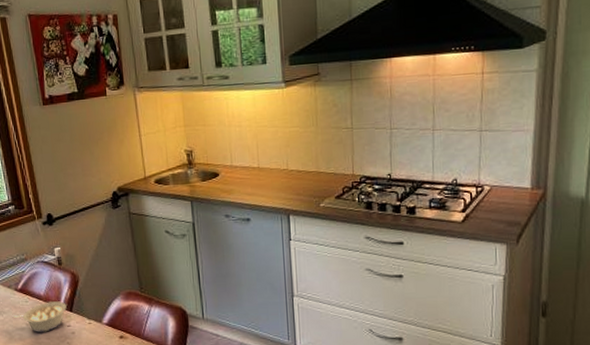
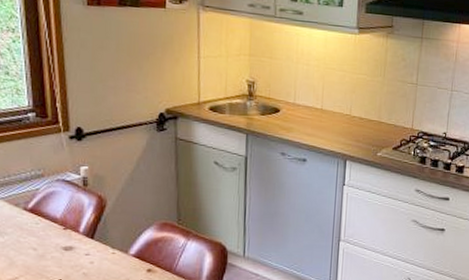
legume: present [12,300,67,332] -> none [16,225,87,260]

